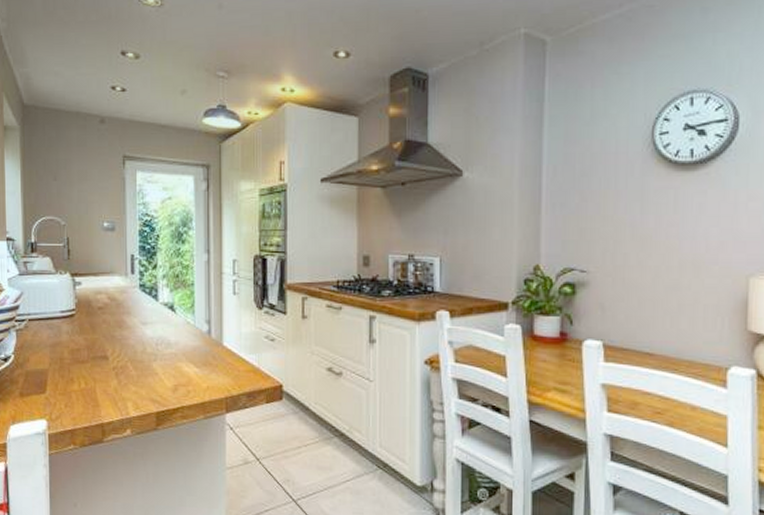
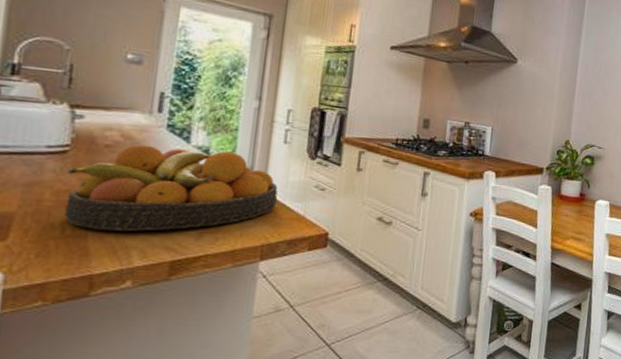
fruit bowl: none [76,305,234,385] -> present [64,144,278,232]

